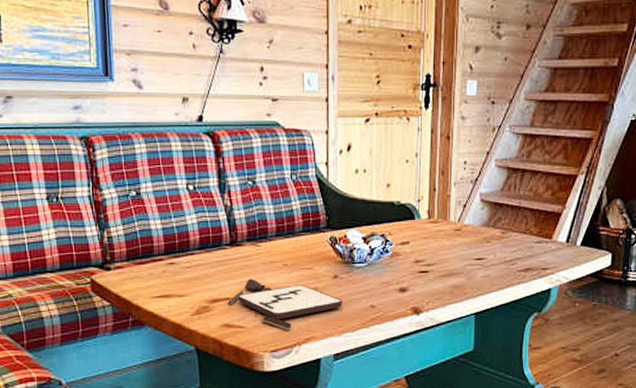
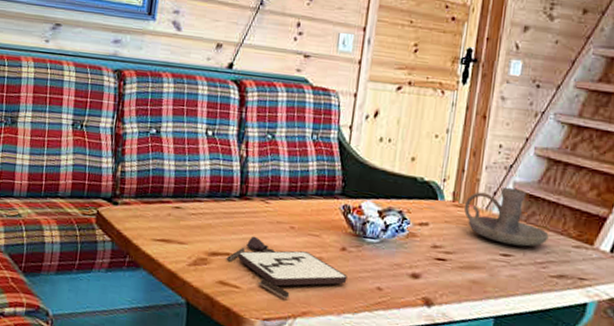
candle holder: none [440,199,514,249] -> present [464,187,549,247]

